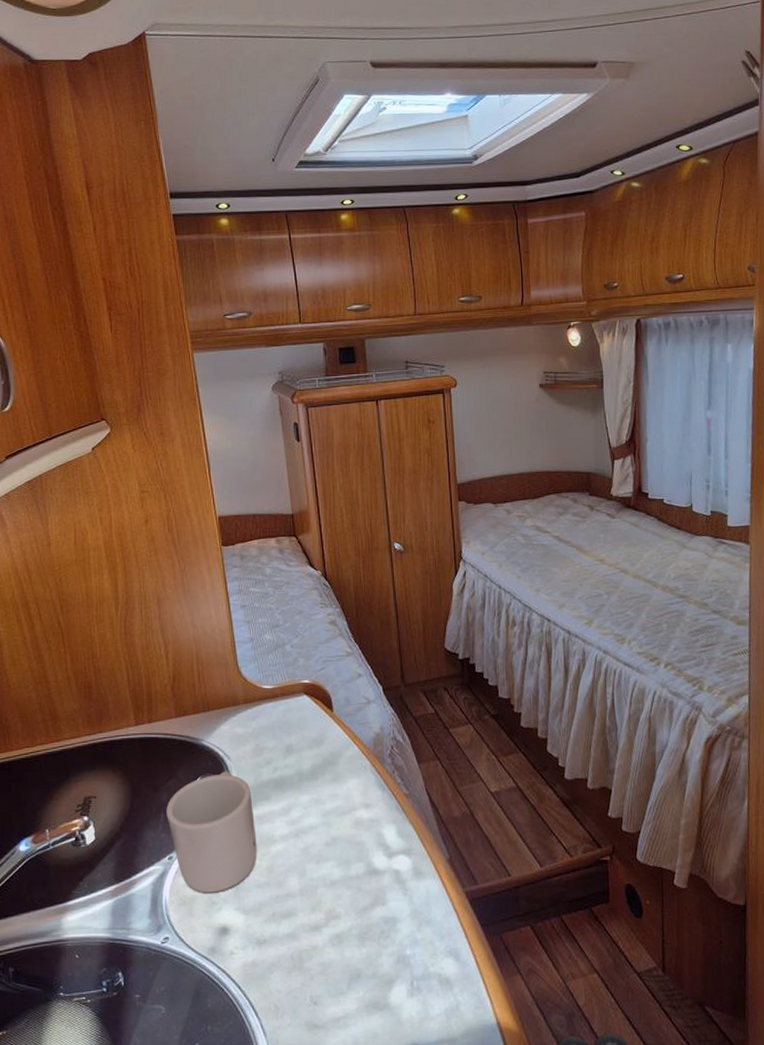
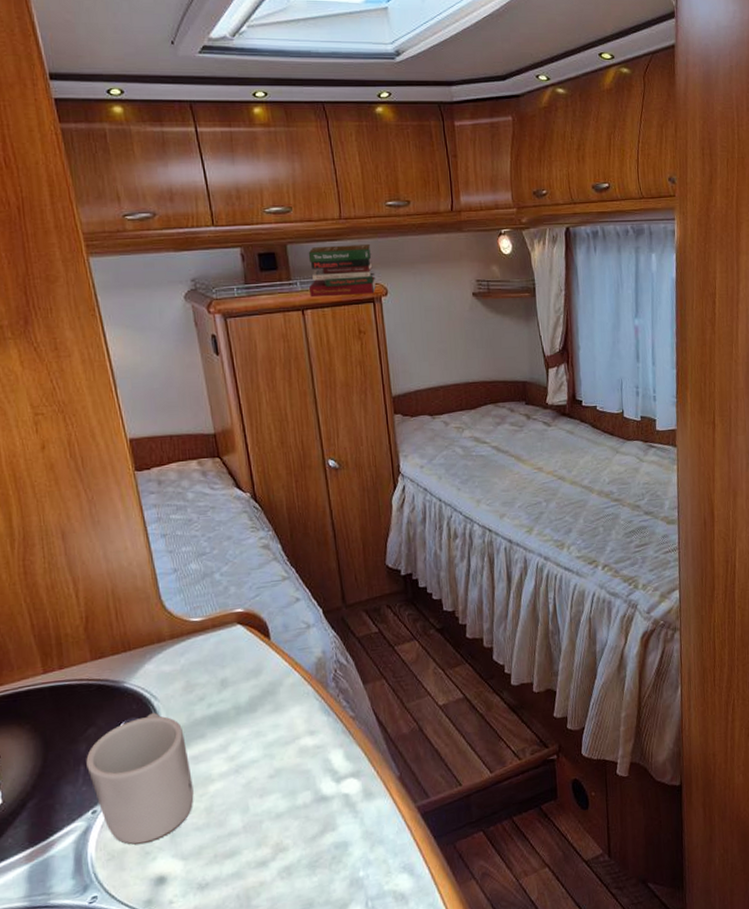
books: none [384,338,447,389] -> present [308,244,377,298]

